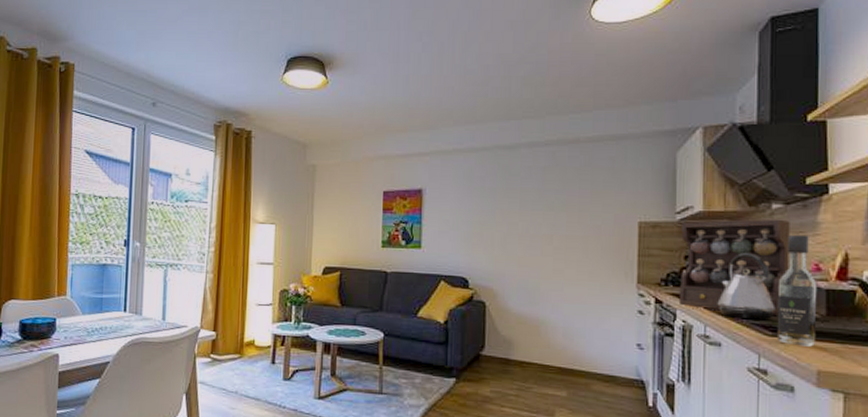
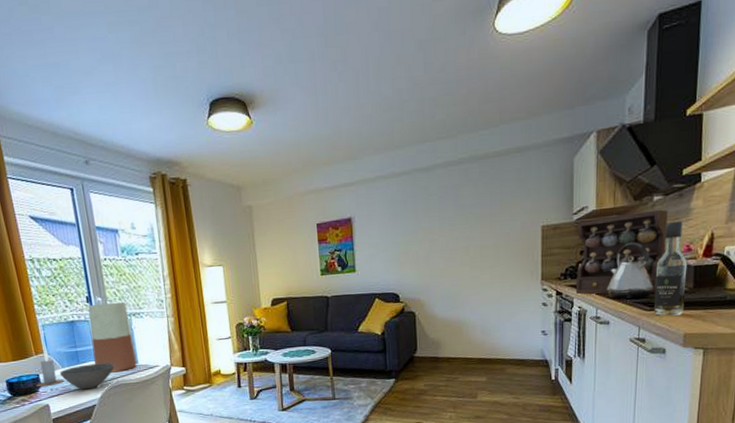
candle: none [50,293,82,334] -> present [36,351,65,388]
bowl: none [78,314,139,343] -> present [59,362,115,390]
vase: none [118,249,165,328] -> present [88,301,137,373]

